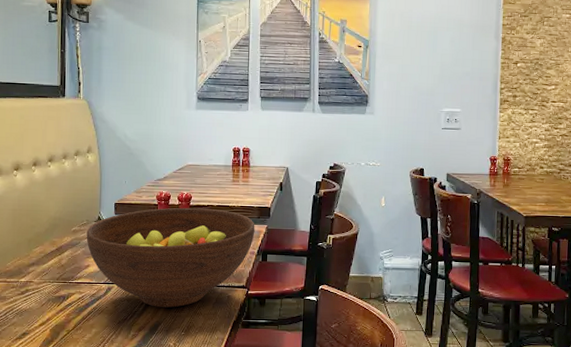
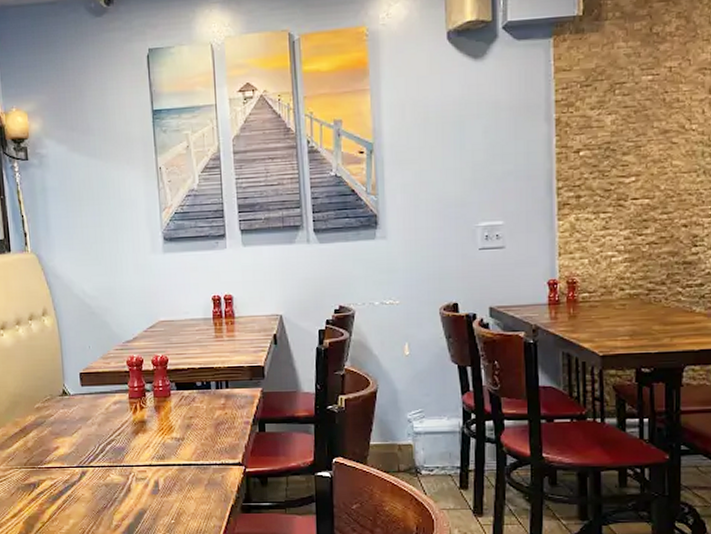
fruit bowl: present [86,207,255,308] -> none [51,372,248,492]

